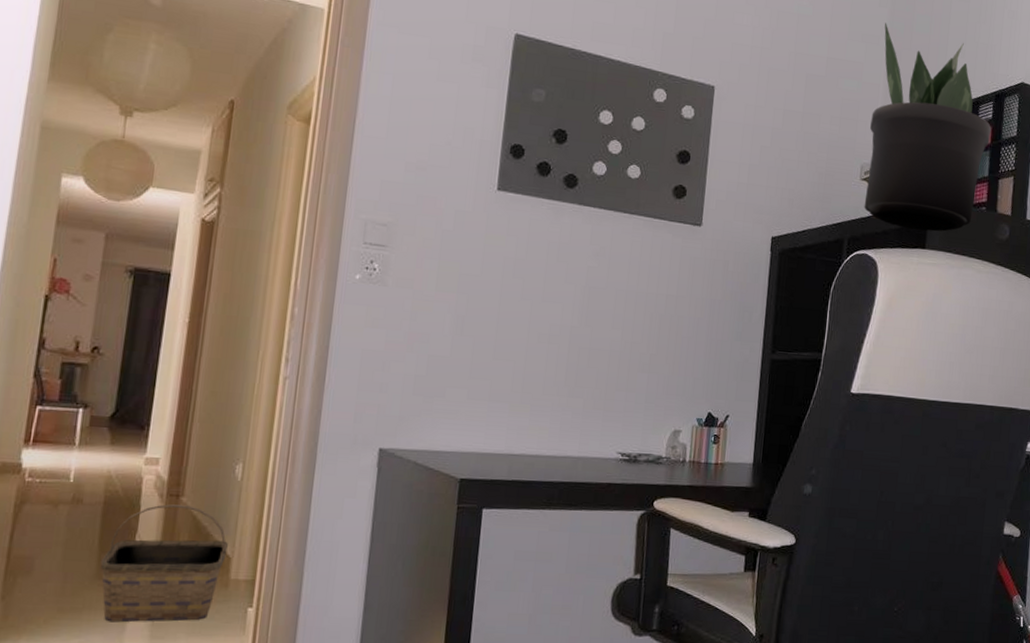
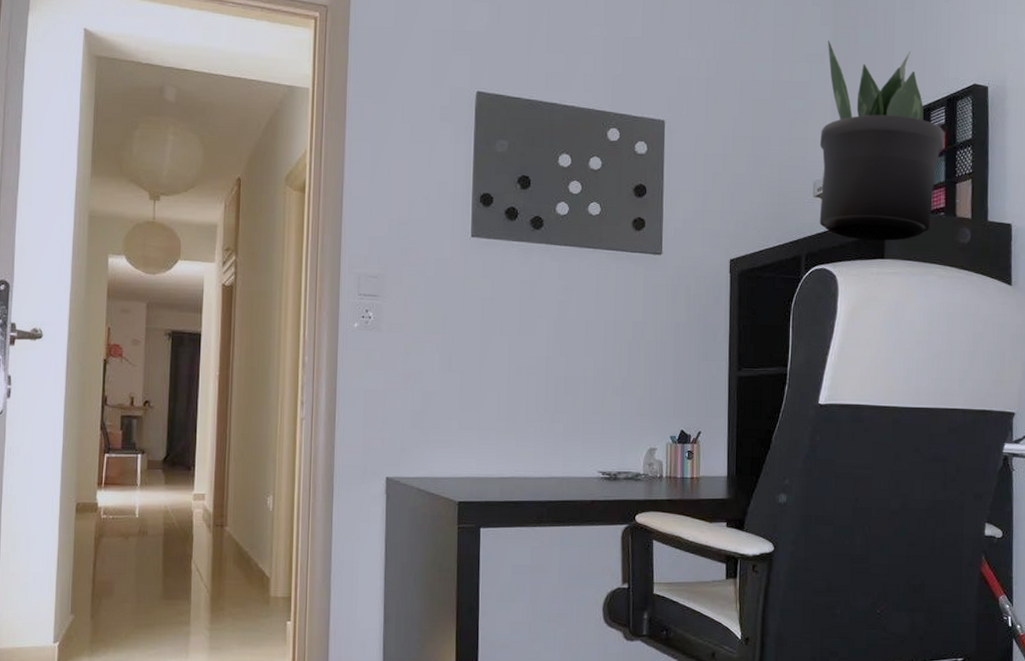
basket: present [100,504,228,623] -> none [165,533,266,636]

